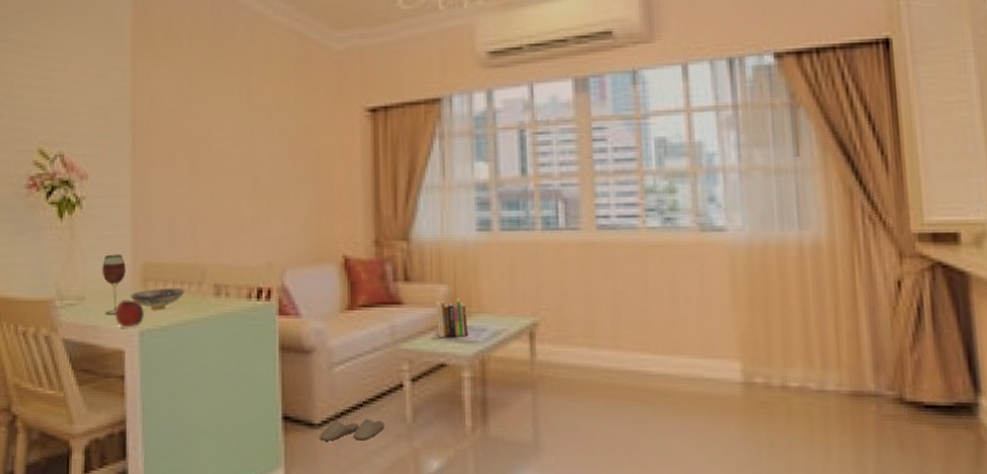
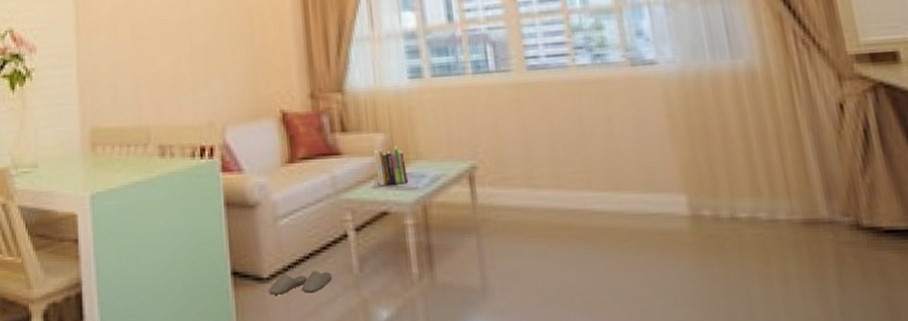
wineglass: present [102,254,126,314] -> none [53,121,75,180]
fruit: present [115,300,144,328] -> none [66,164,94,192]
bowl: present [129,288,186,311] -> none [79,150,133,174]

